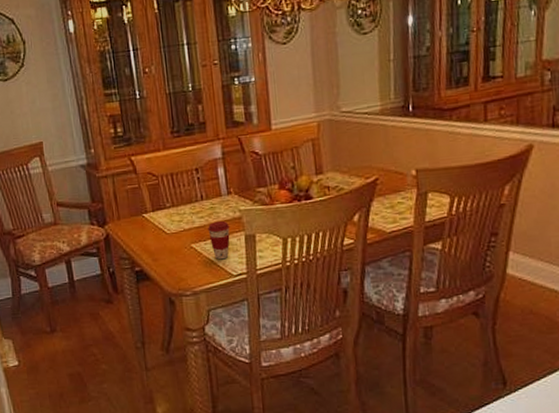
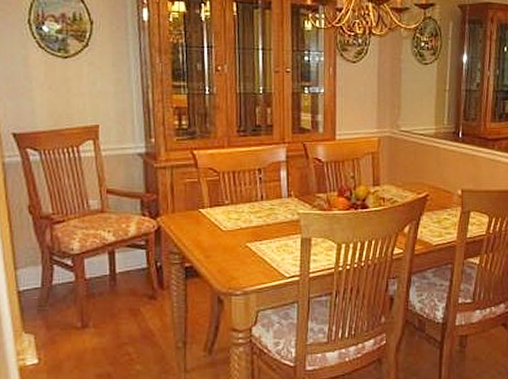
coffee cup: present [207,220,230,260] -> none [264,222,287,261]

